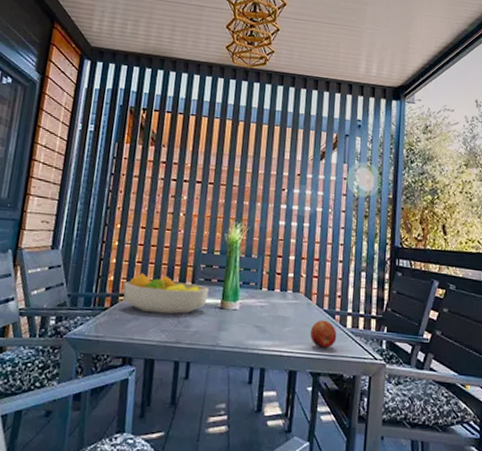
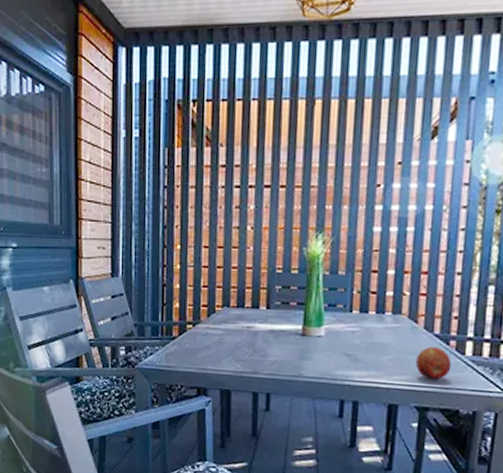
fruit bowl: present [123,273,210,315] -> none [190,298,288,343]

